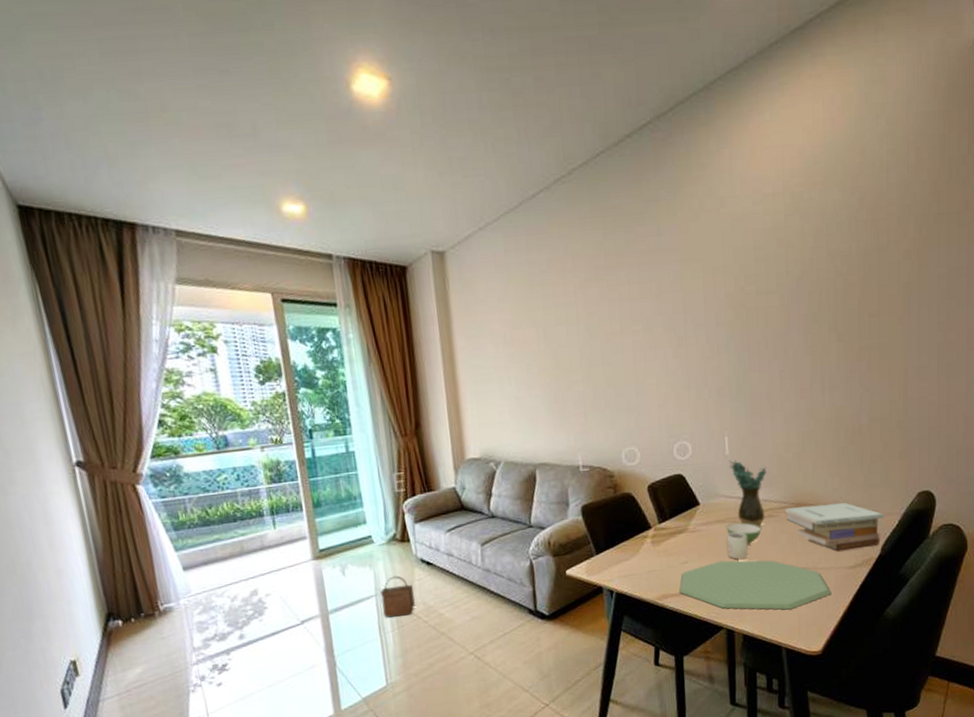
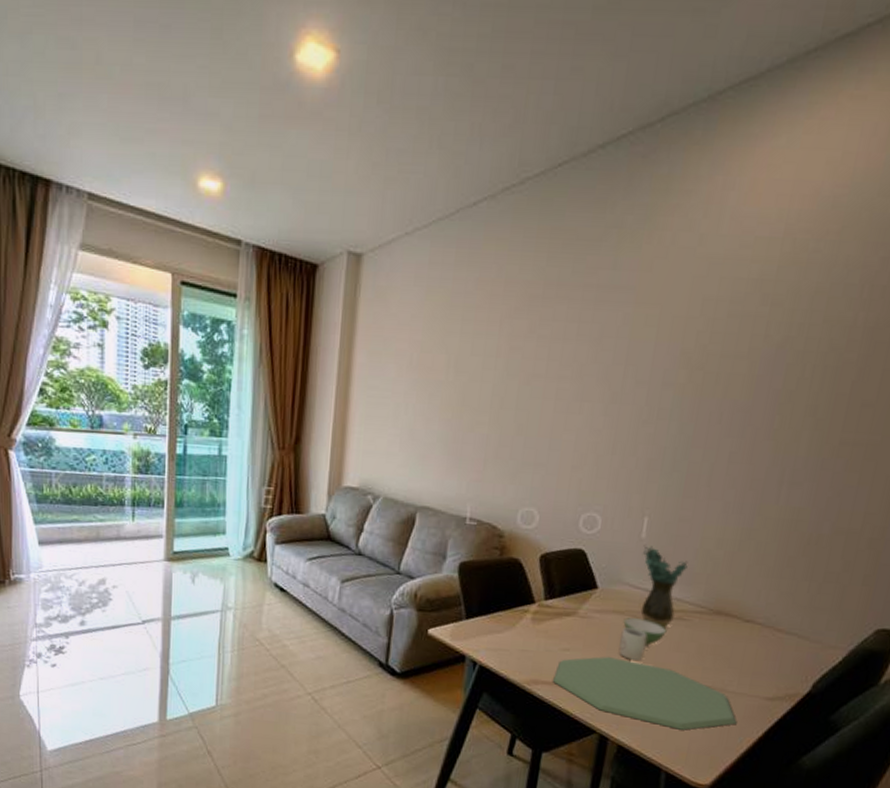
handbag: present [380,575,415,618] -> none [225,594,261,639]
books: present [784,502,884,552] -> none [699,614,826,681]

